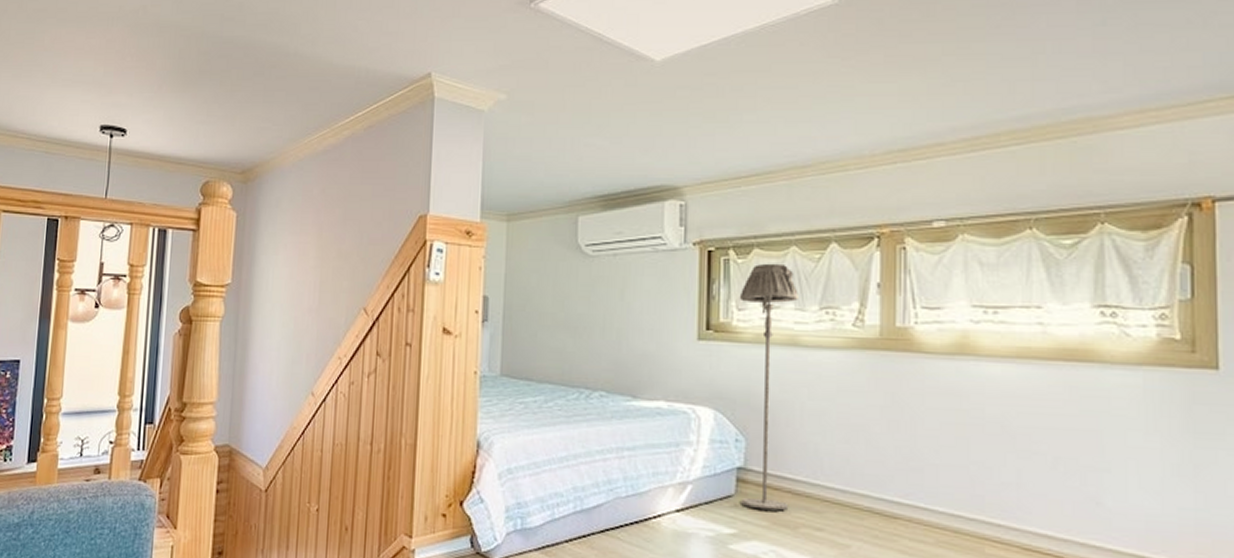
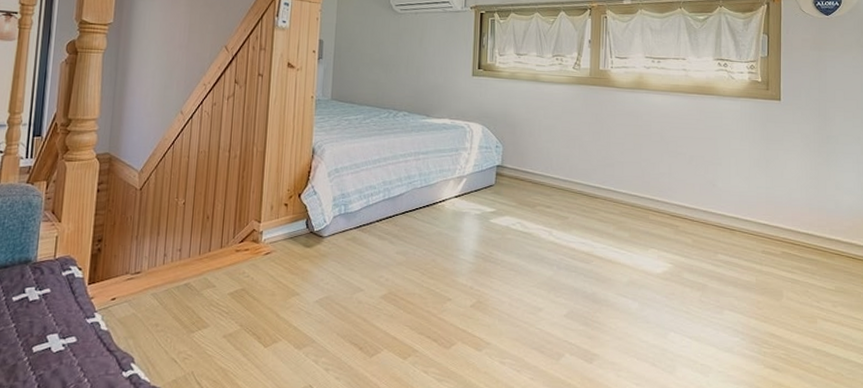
floor lamp: present [739,263,798,511] -> none [499,23,539,195]

